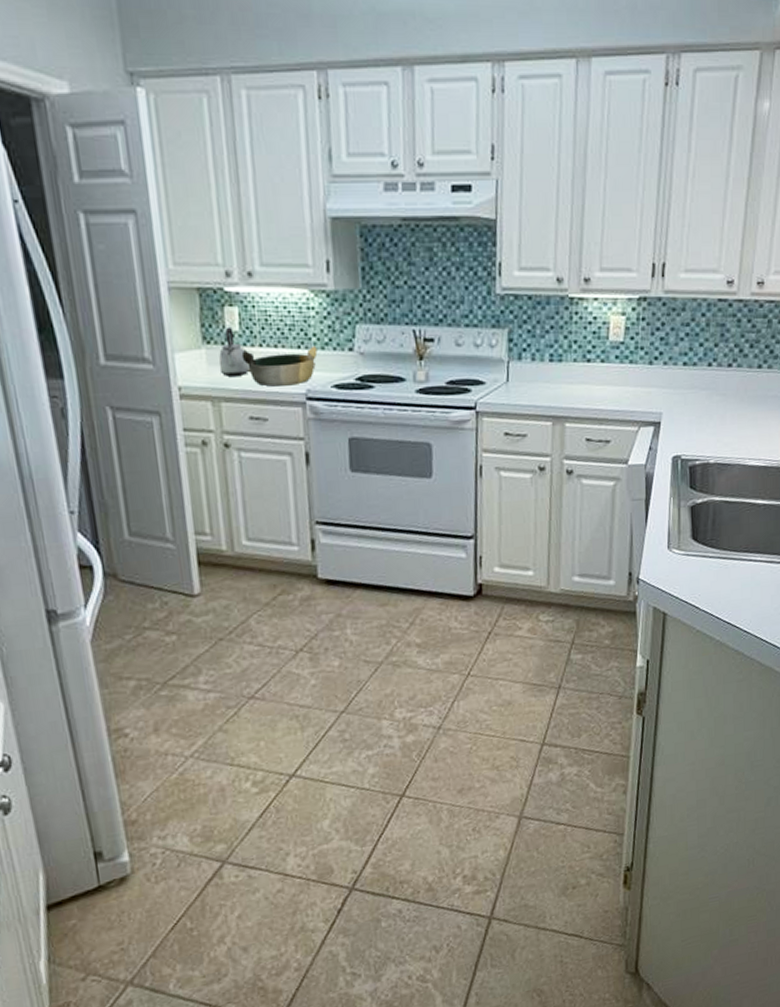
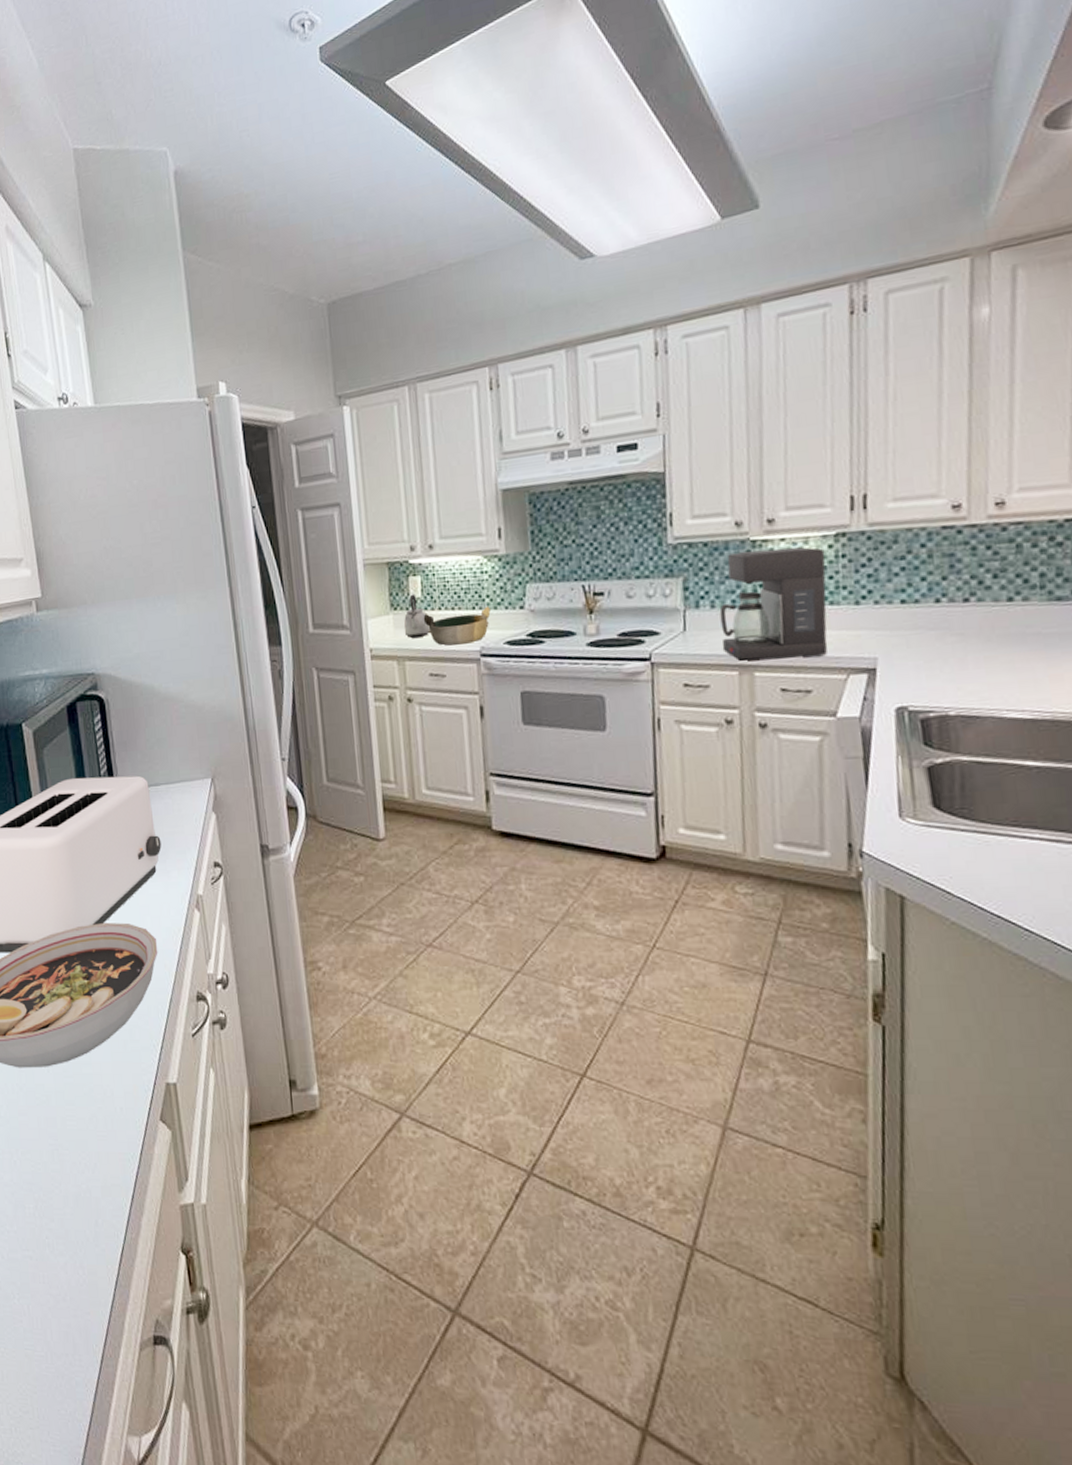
coffee maker: none [539,307,629,412] -> present [719,547,828,661]

